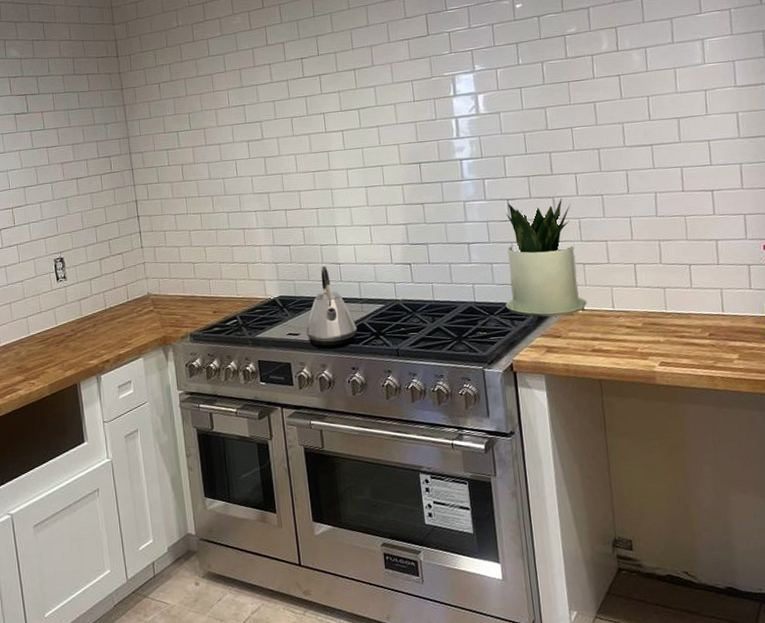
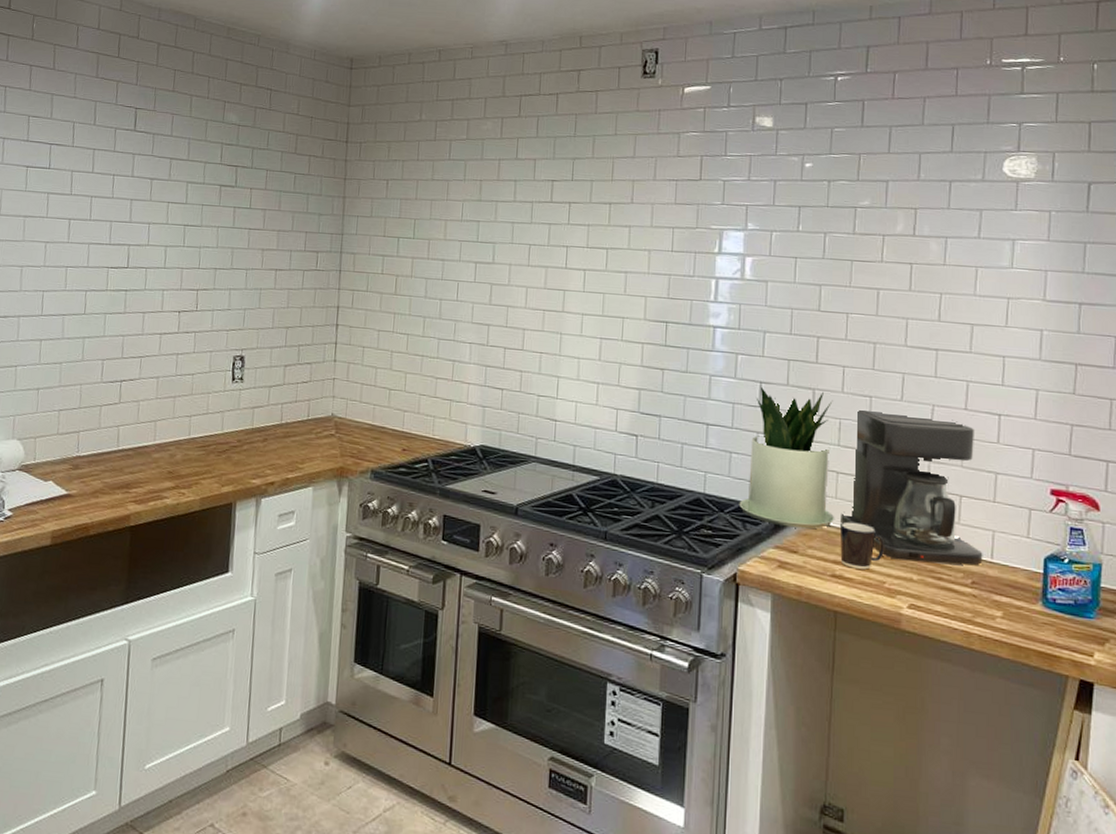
kettle: present [306,266,358,350] -> none [504,420,564,519]
coffee maker: none [591,202,716,328] -> present [839,410,983,566]
mug: none [592,302,633,342] -> present [839,521,884,570]

